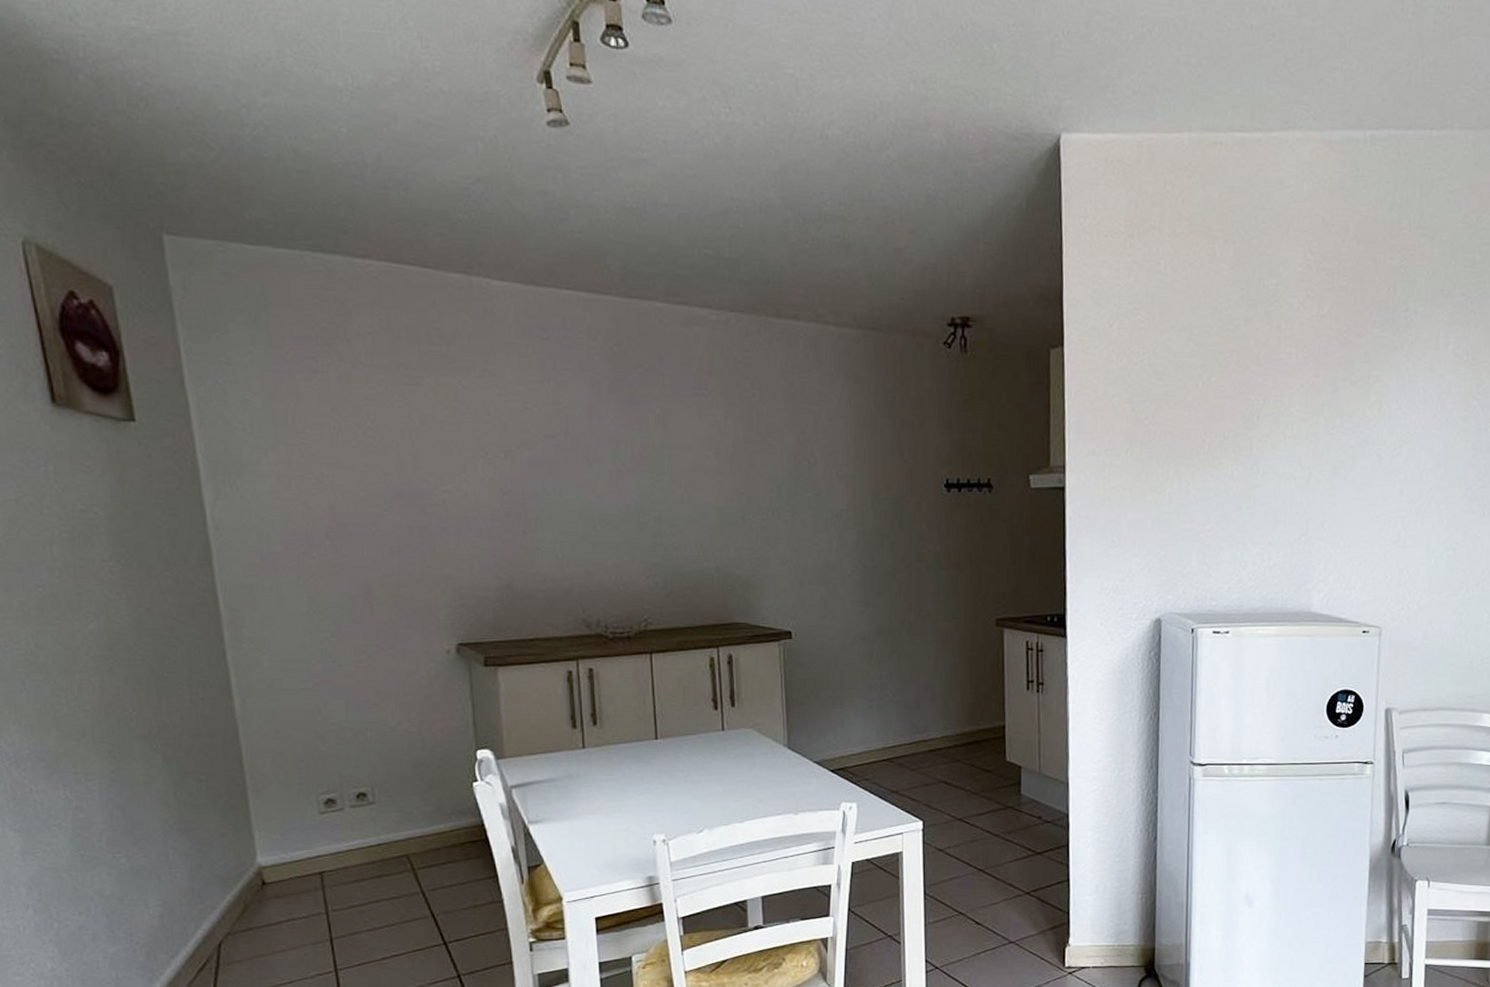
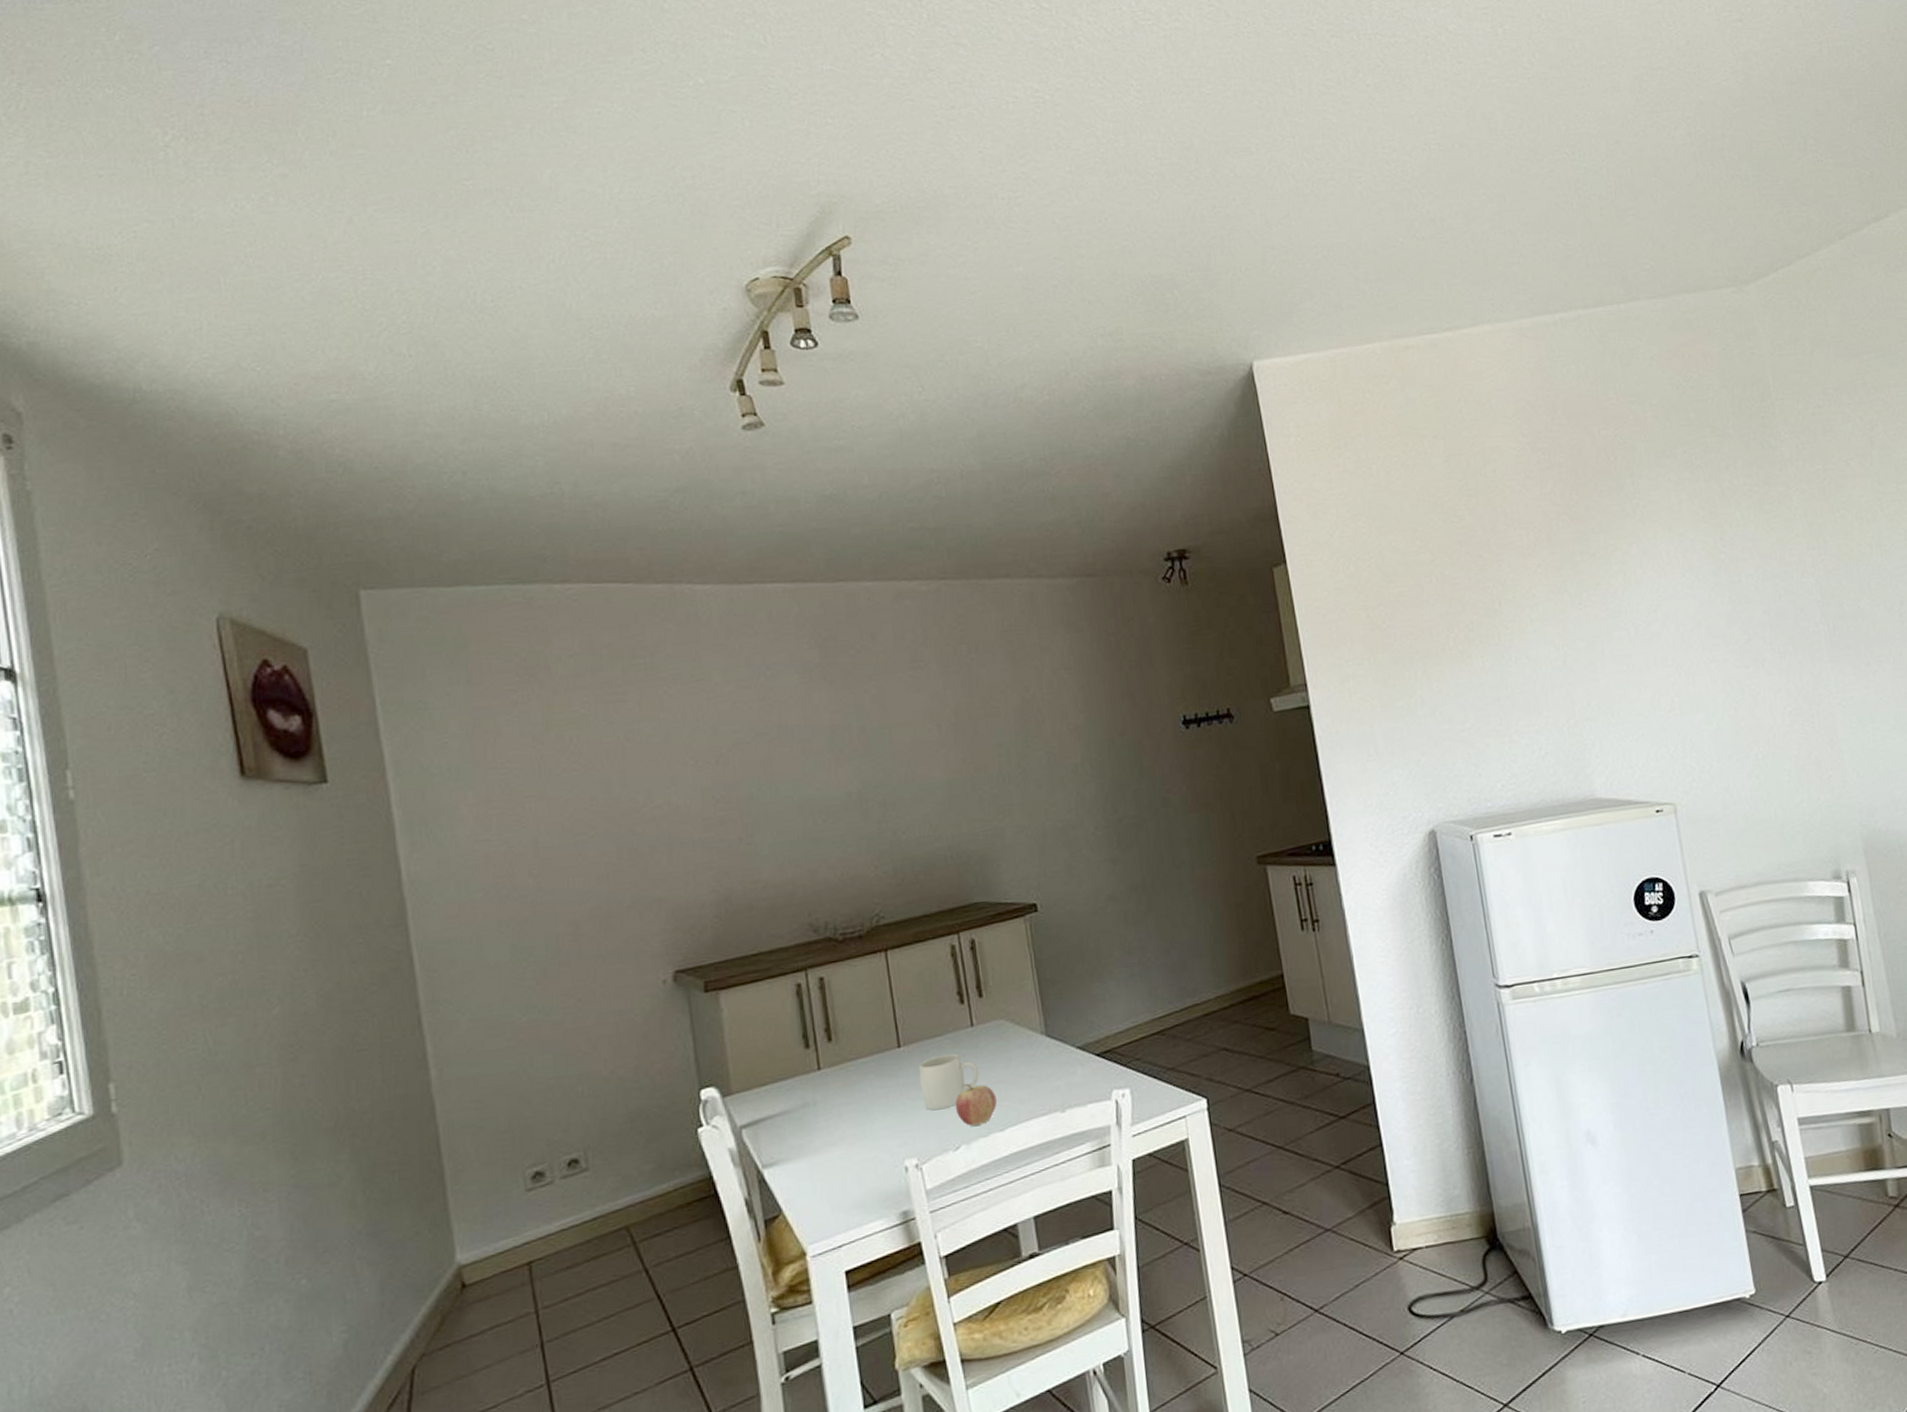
mug: none [672,751,726,797] -> present [919,1053,980,1111]
fruit: none [702,779,738,815] -> present [955,1084,997,1126]

